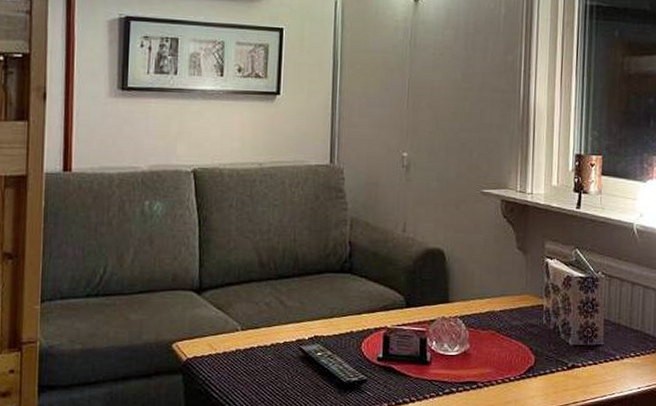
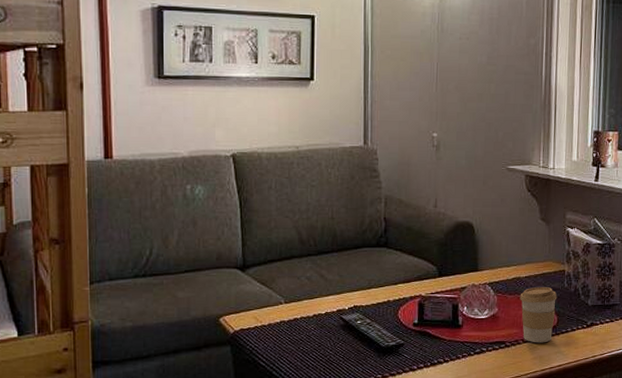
coffee cup: none [493,322,535,385] -> present [520,286,558,343]

